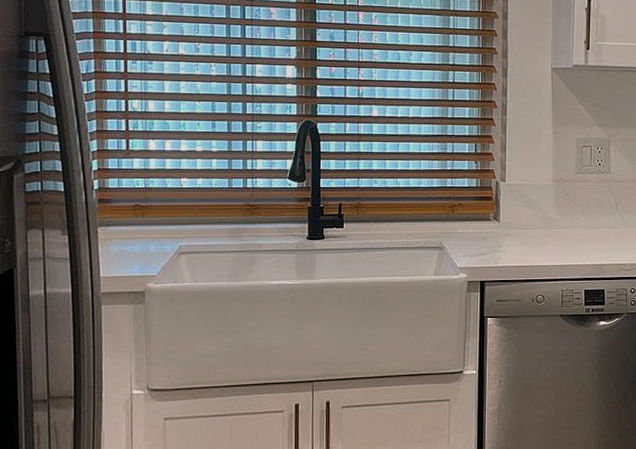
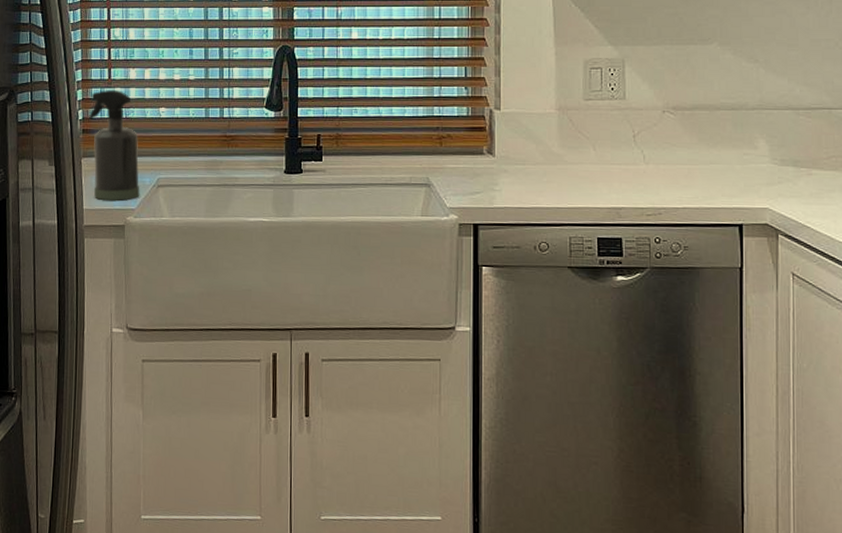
spray bottle: none [104,160,161,269] -> present [88,90,140,201]

